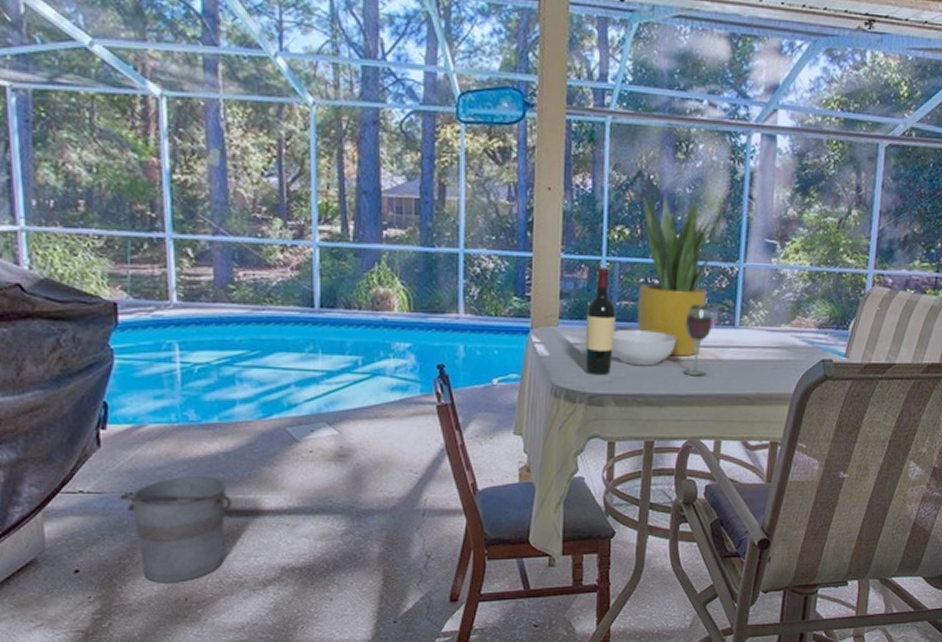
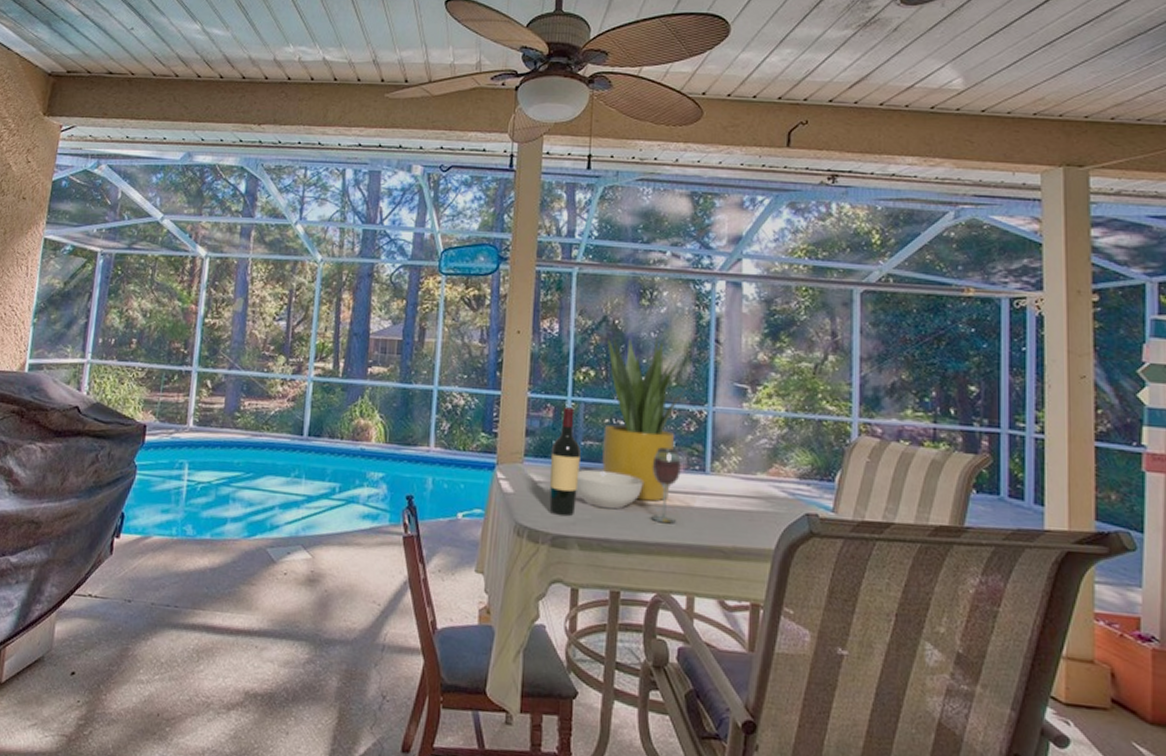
bucket: present [118,476,233,583] -> none [118,588,212,697]

